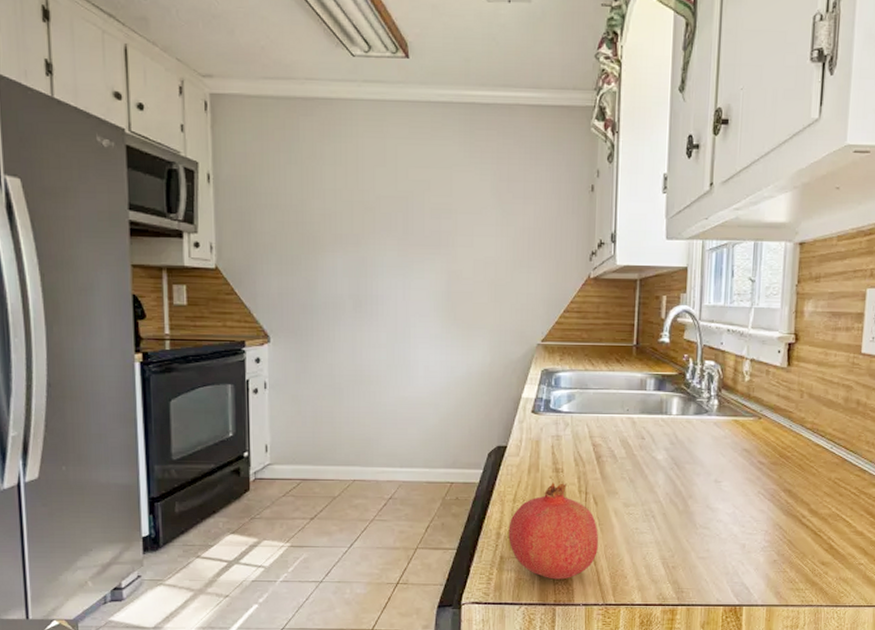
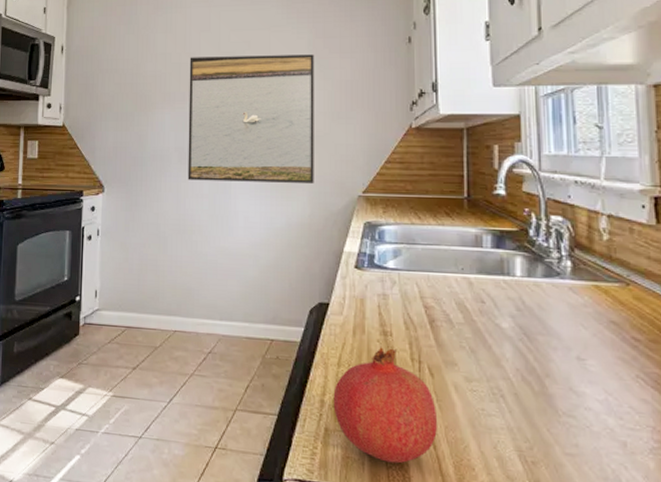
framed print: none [363,195,497,332] -> present [187,54,314,183]

